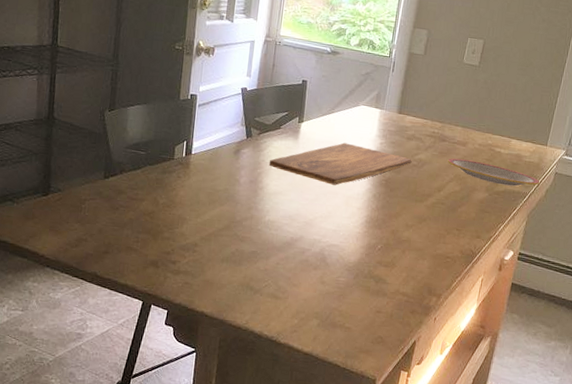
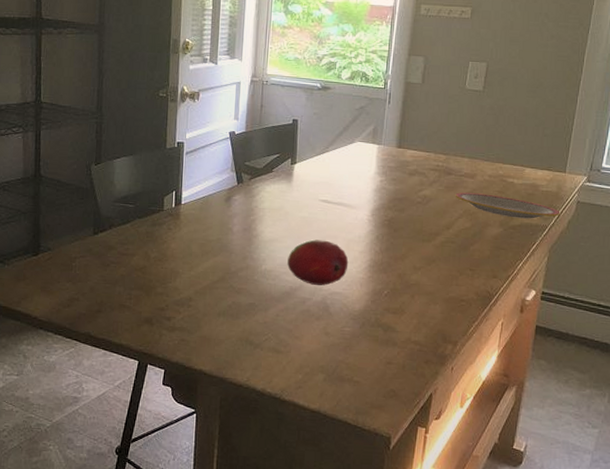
cutting board: present [268,142,412,185] -> none [262,182,416,229]
fruit: none [290,194,347,238] -> present [287,239,349,286]

